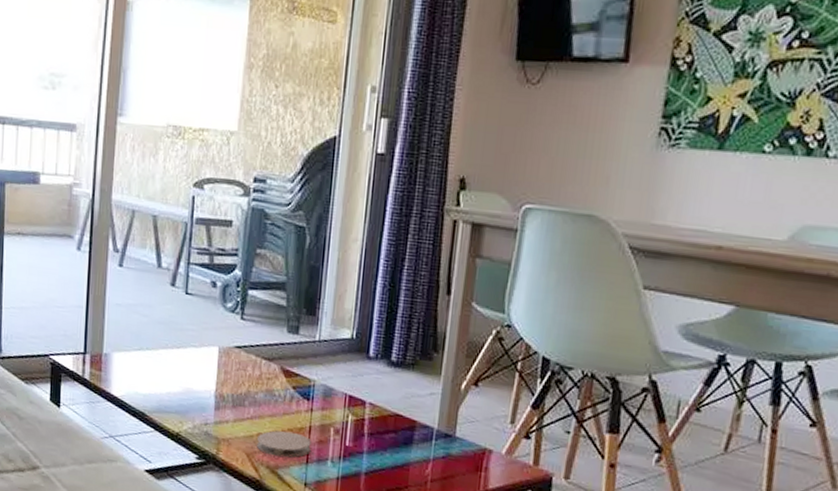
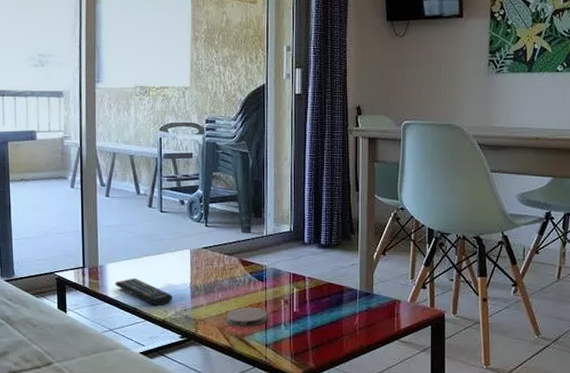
remote control: none [121,374,192,416] -> present [115,278,173,306]

